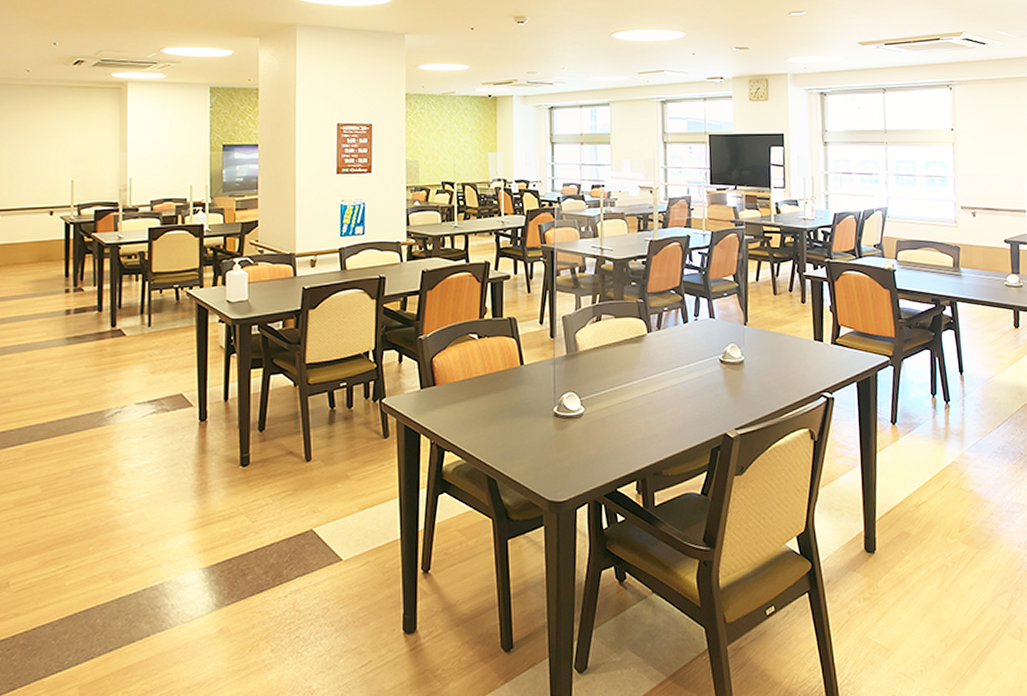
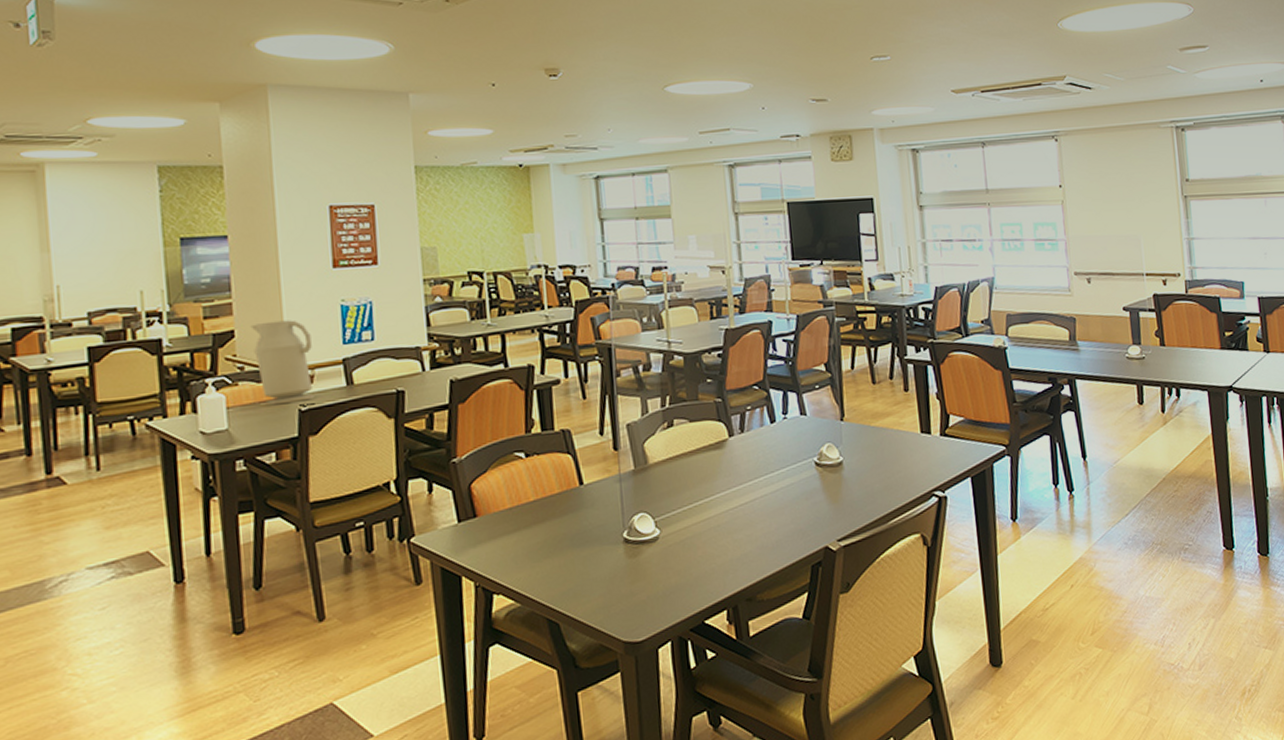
water jug: none [270,214,316,283] -> present [250,320,315,406]

